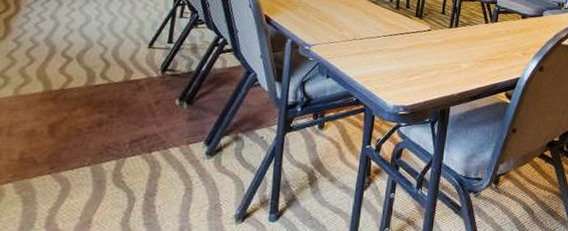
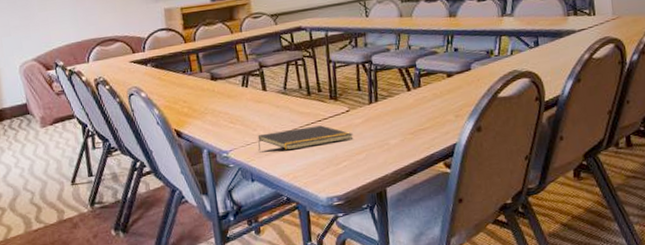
notepad: none [339,35,430,57] -> present [257,125,354,152]

